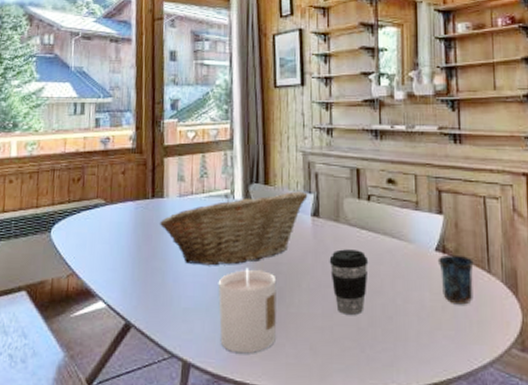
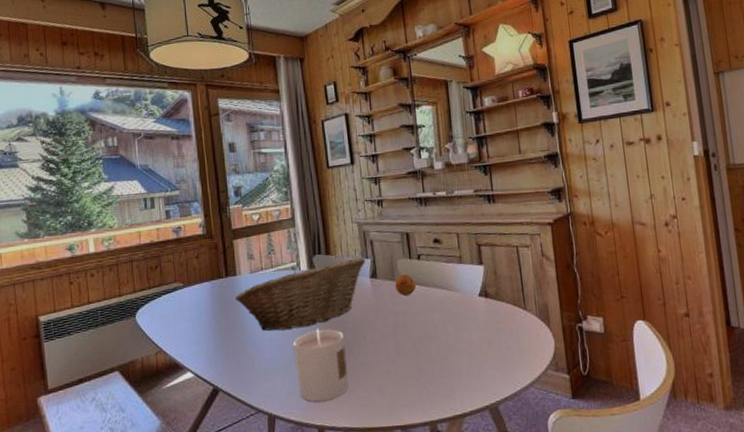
coffee cup: present [329,249,369,315] -> none [388,302,423,358]
fruit: none [339,215,364,241] -> present [395,273,417,296]
mug: present [437,254,474,305] -> none [481,297,513,339]

